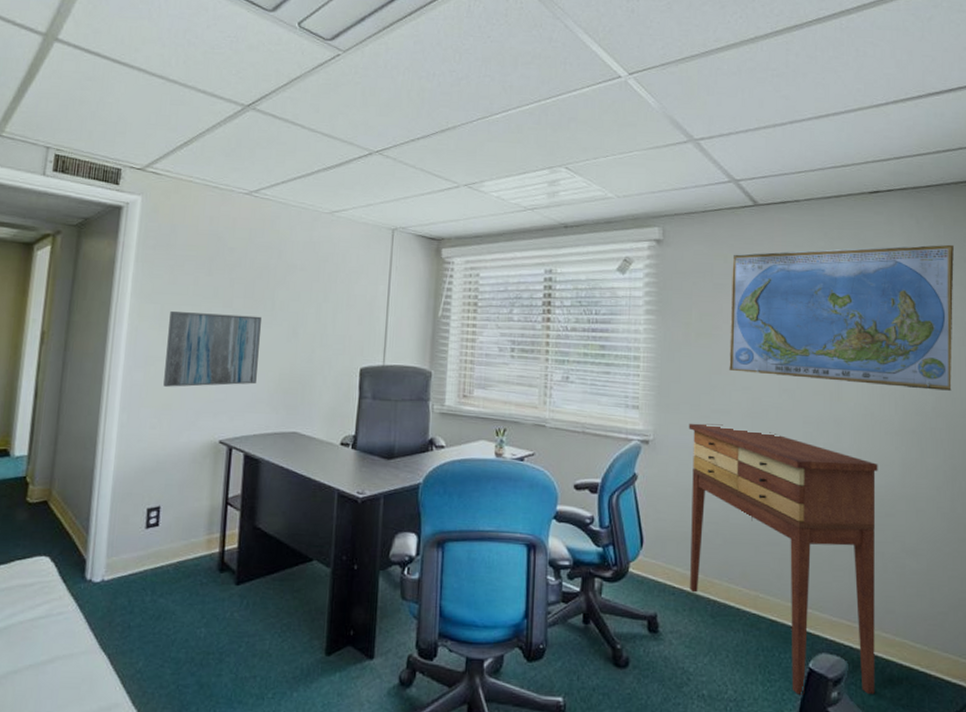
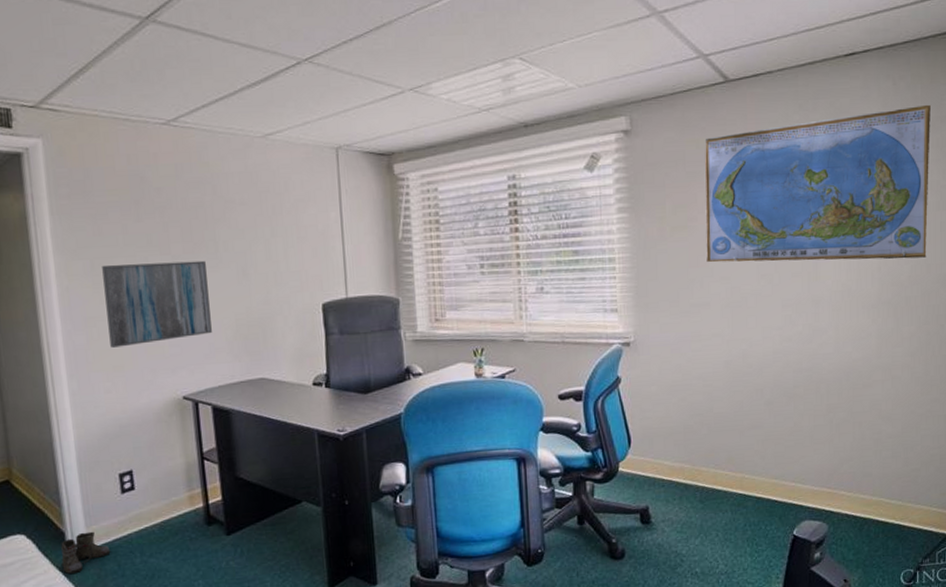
boots: none [72,562,125,604] -> present [58,531,111,575]
console table: present [688,423,878,695] -> none [668,318,856,560]

